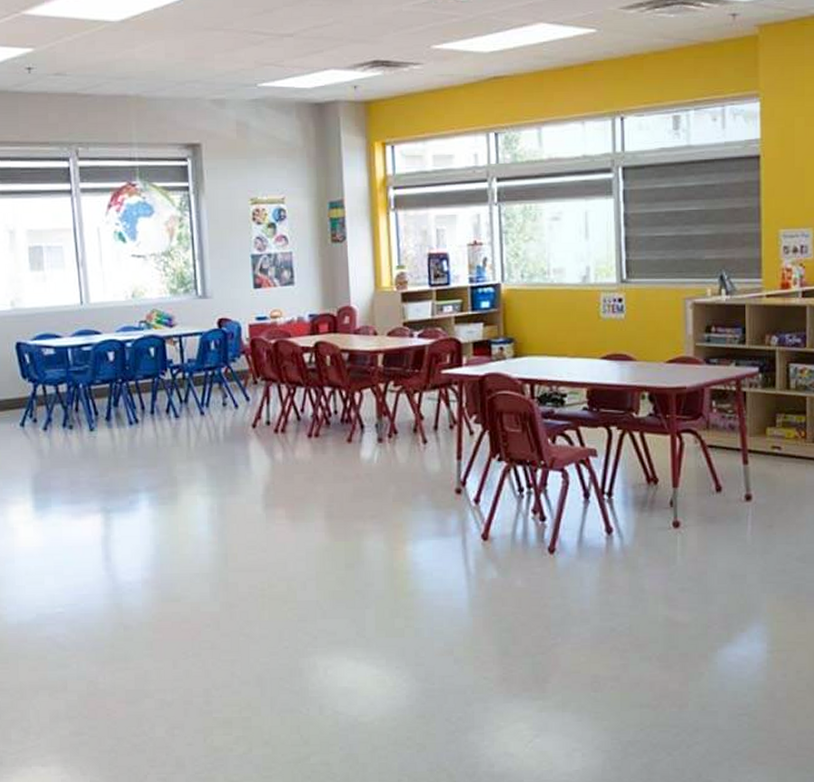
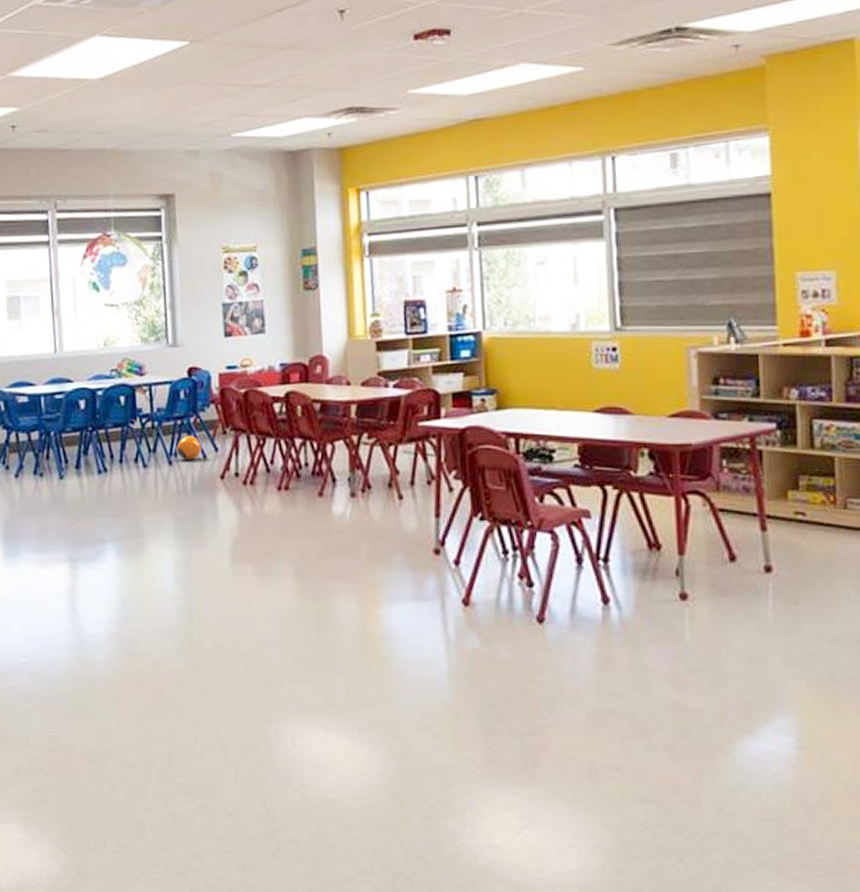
ball: none [208,385,233,410] -> present [176,435,202,460]

